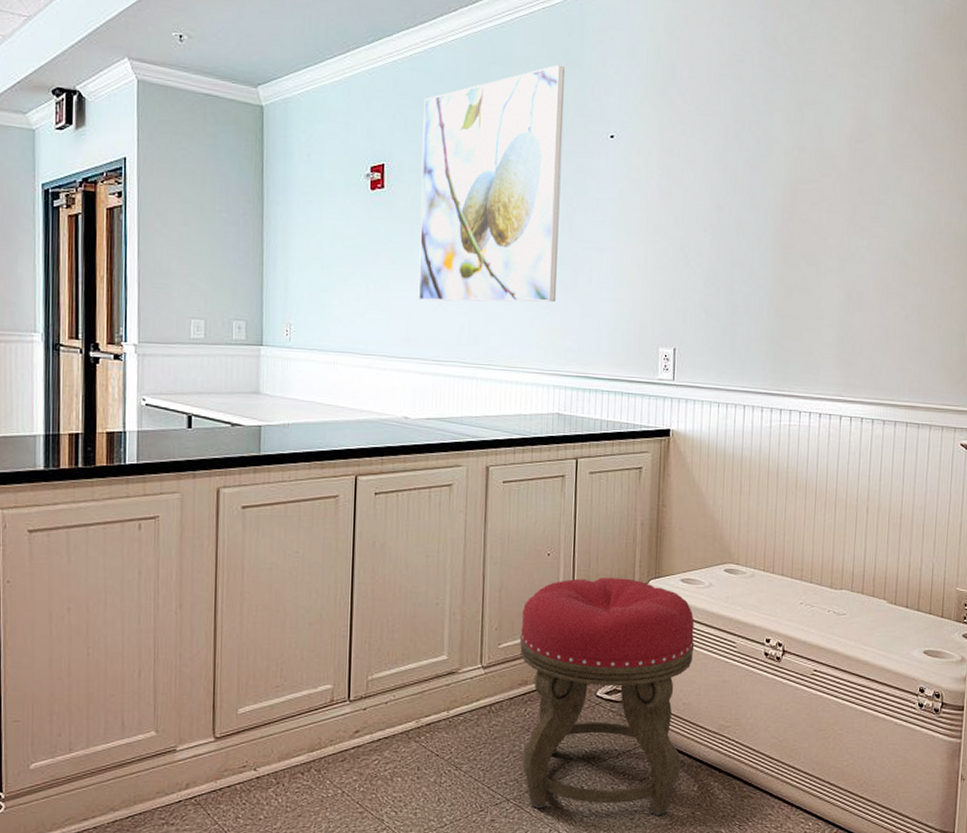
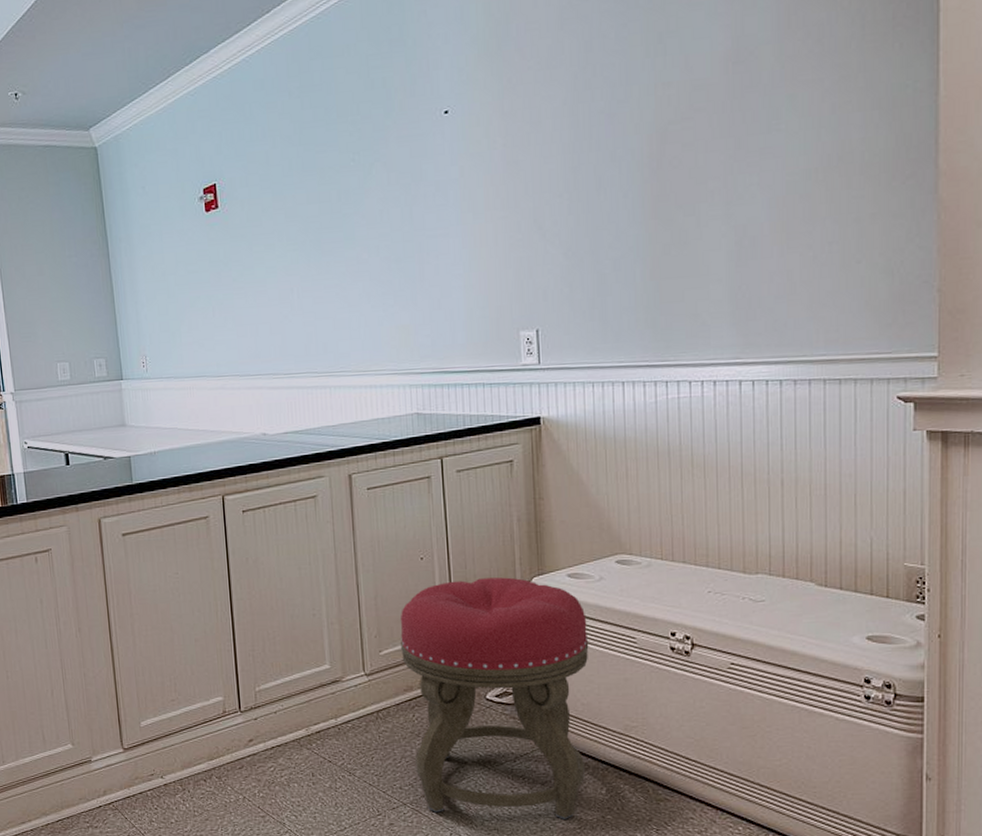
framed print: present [418,65,565,303] -> none [247,46,404,316]

